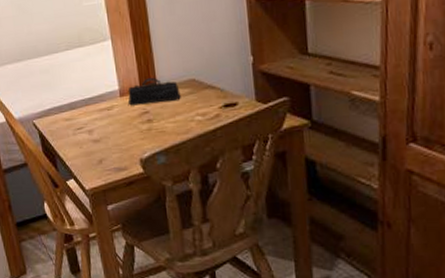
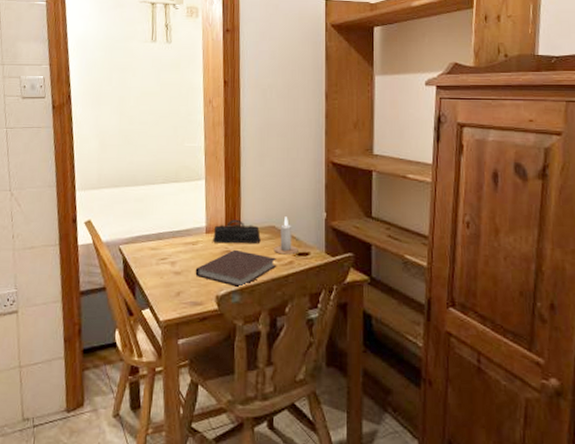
notebook: none [114,109,202,149] -> present [195,249,277,288]
candle: none [196,67,225,109] -> present [274,216,298,255]

